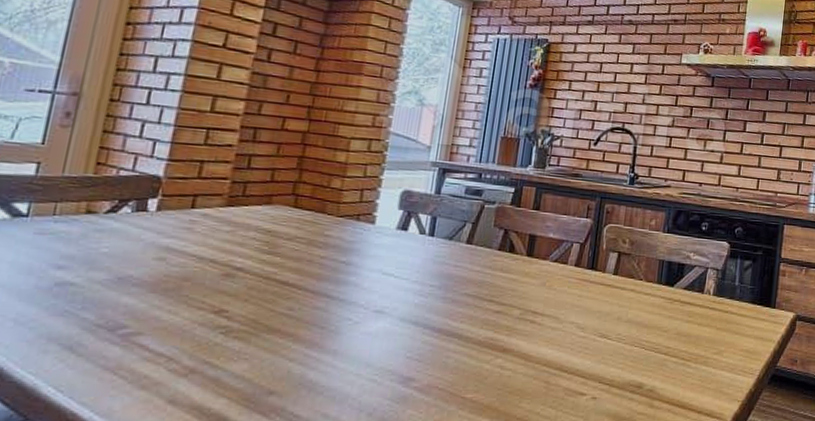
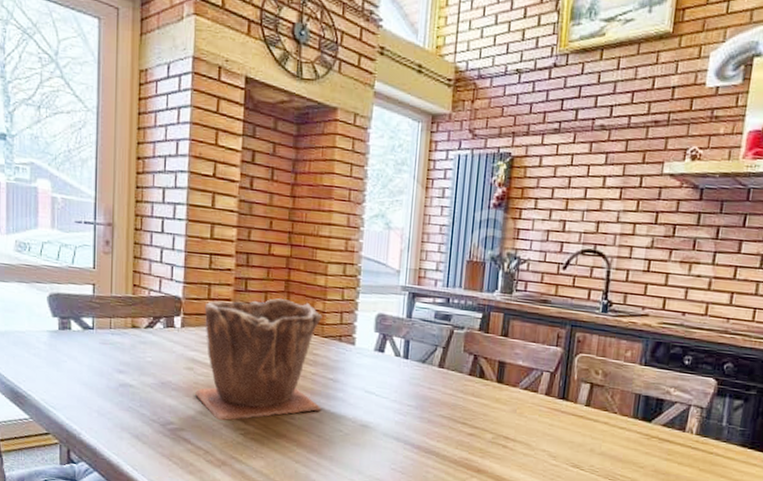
plant pot: none [164,176,339,319] -> present [195,298,322,421]

